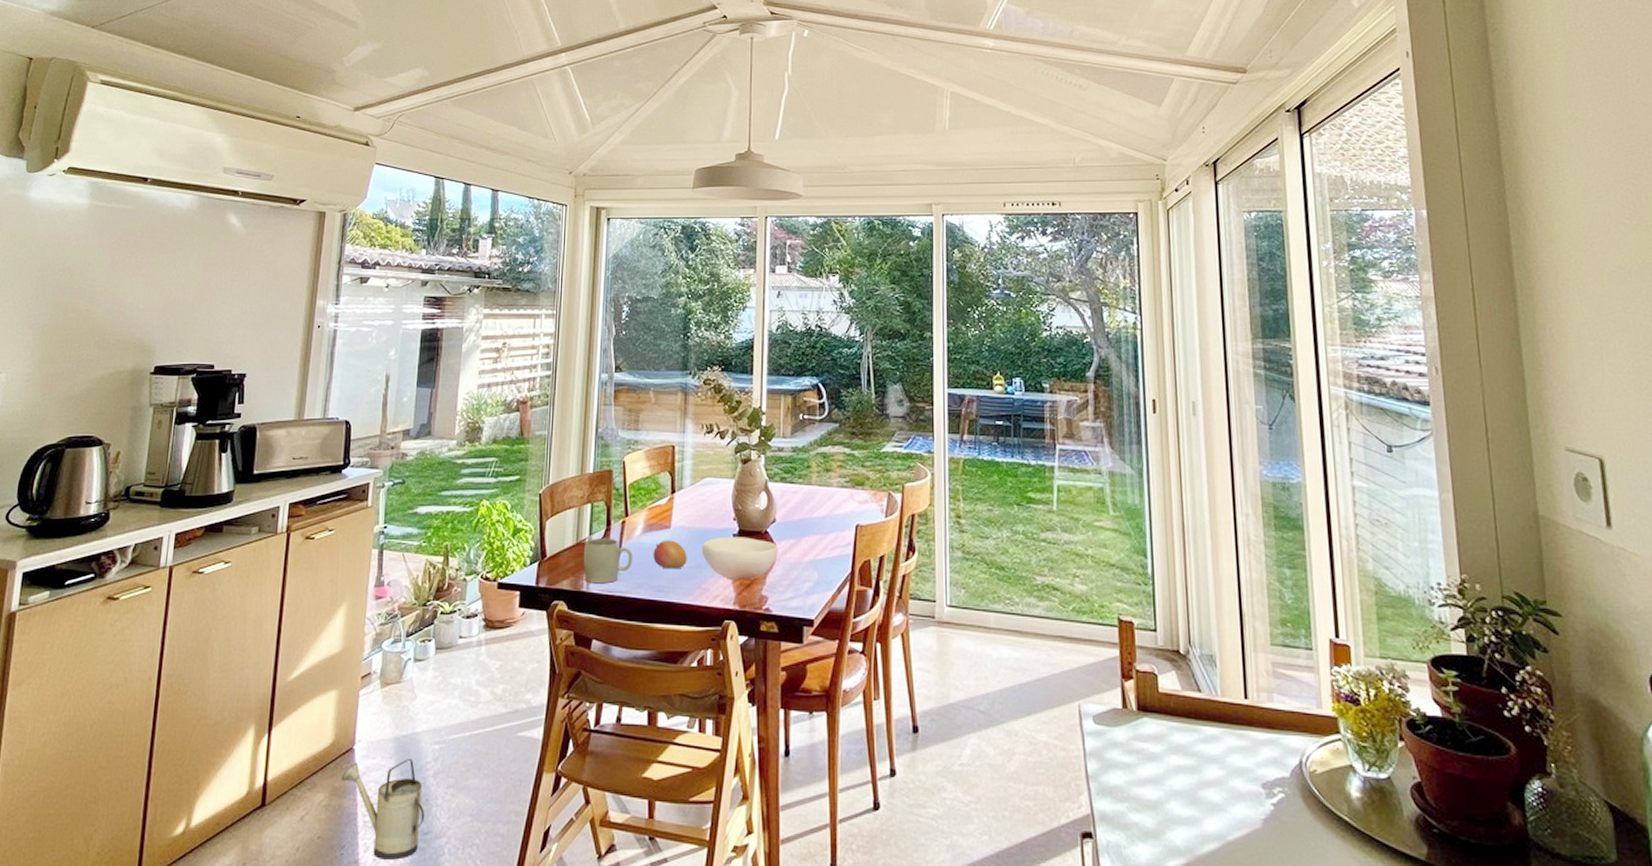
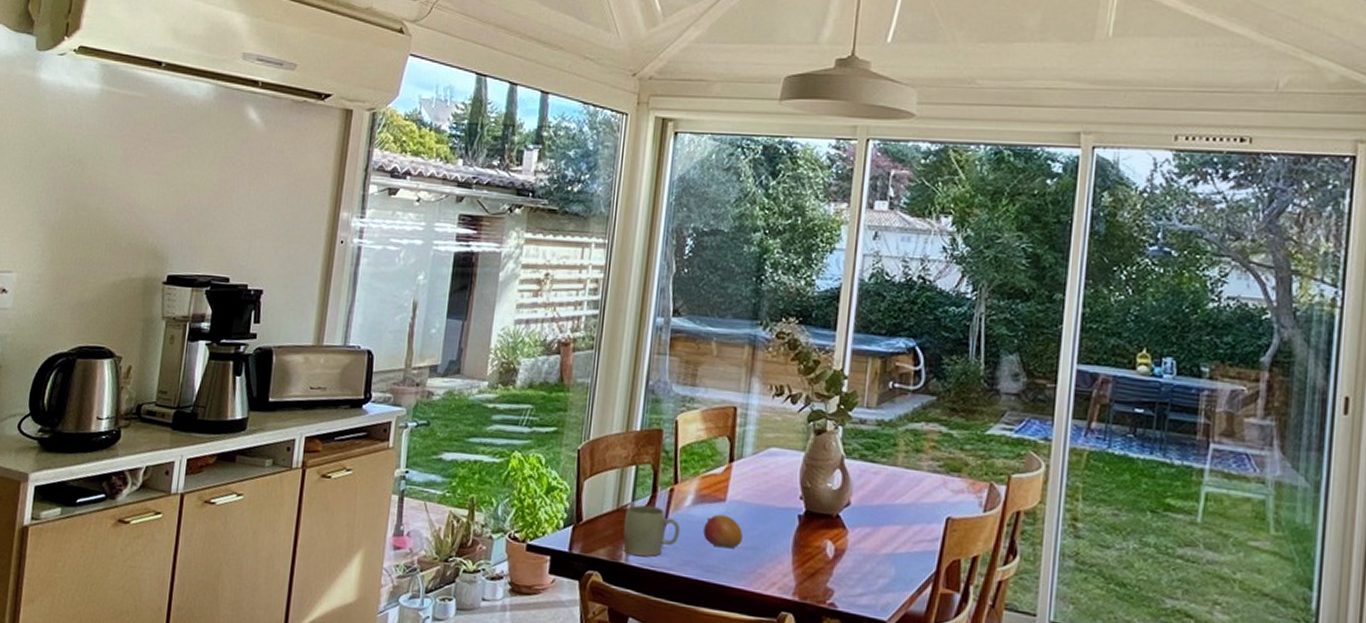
bowl: present [701,536,778,581] -> none [759,516,851,569]

